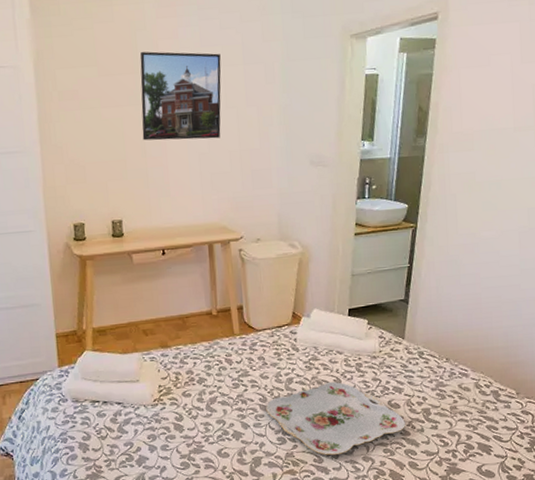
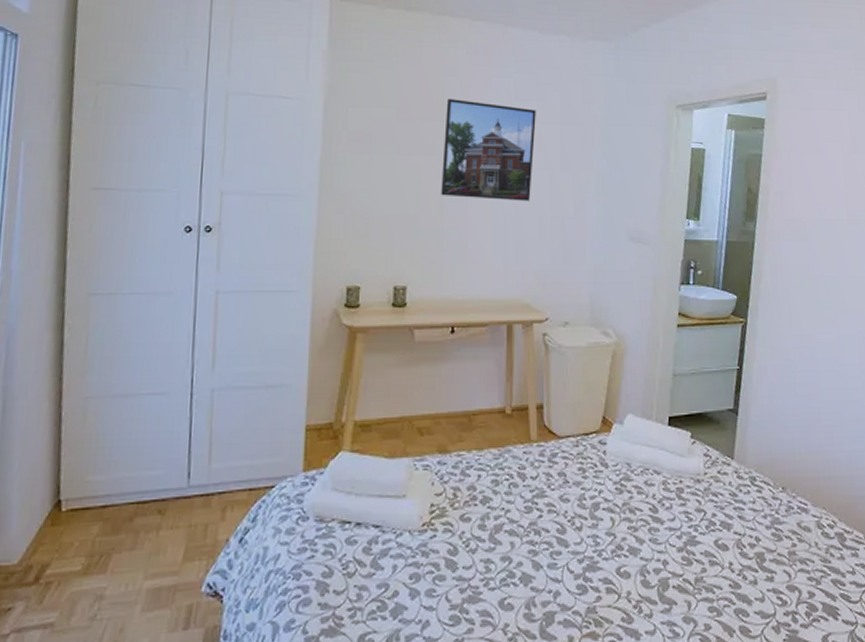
serving tray: present [266,381,405,455] -> none [564,510,735,613]

